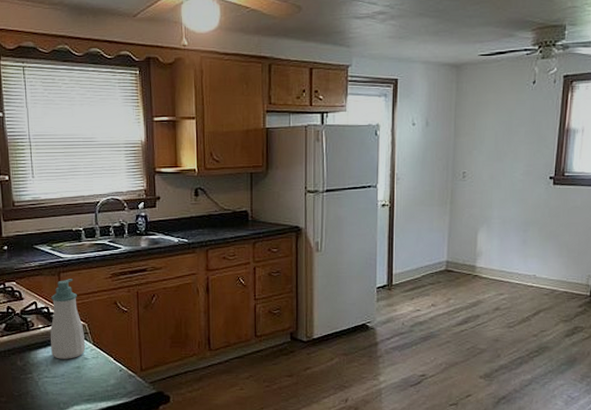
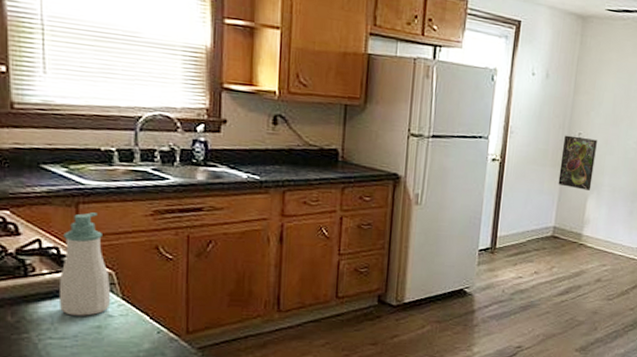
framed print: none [447,175,482,224] -> present [558,135,597,190]

